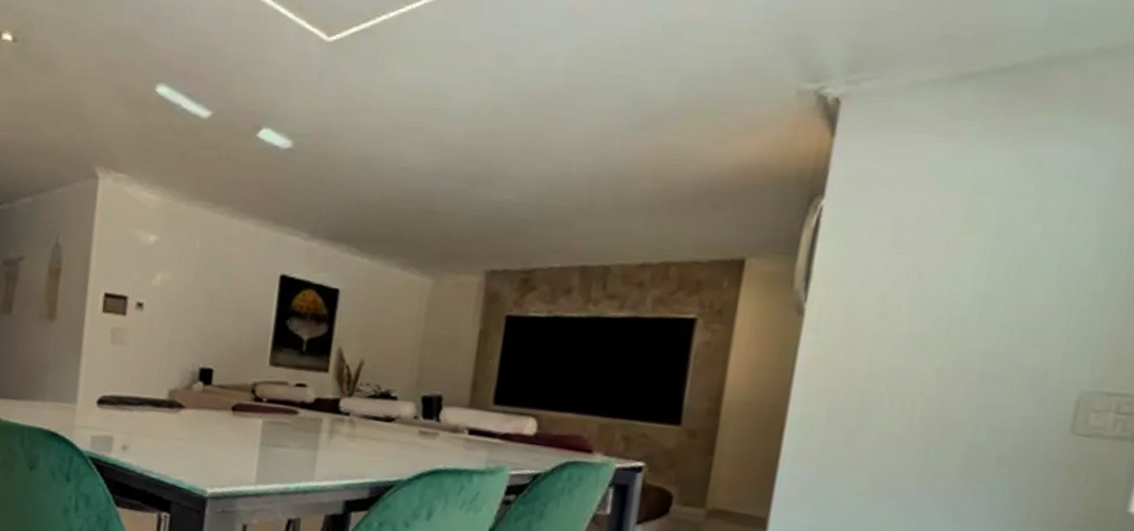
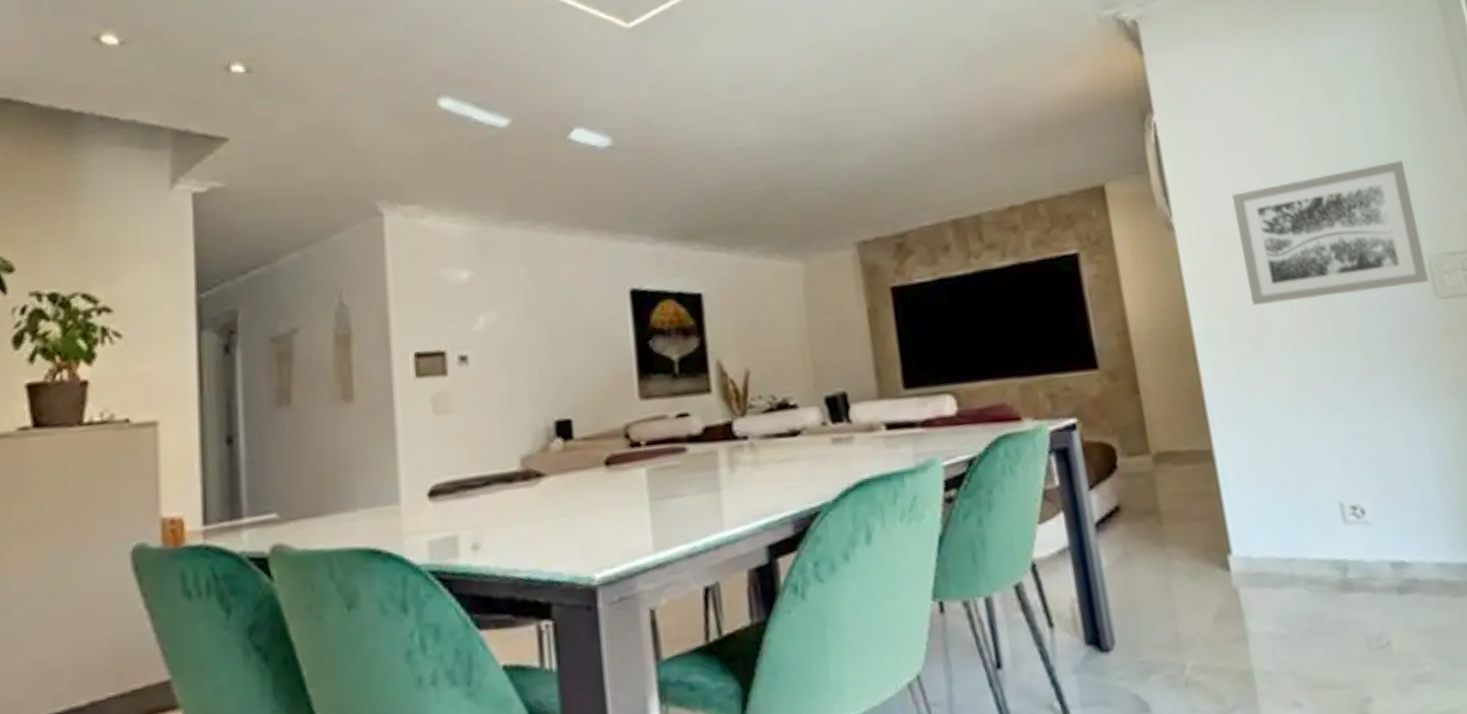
wall art: none [861,288,1094,417] -> present [1232,160,1429,305]

